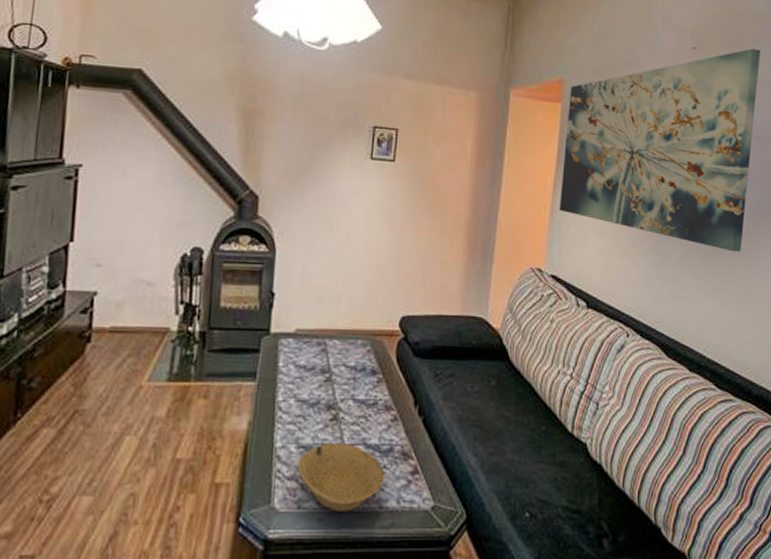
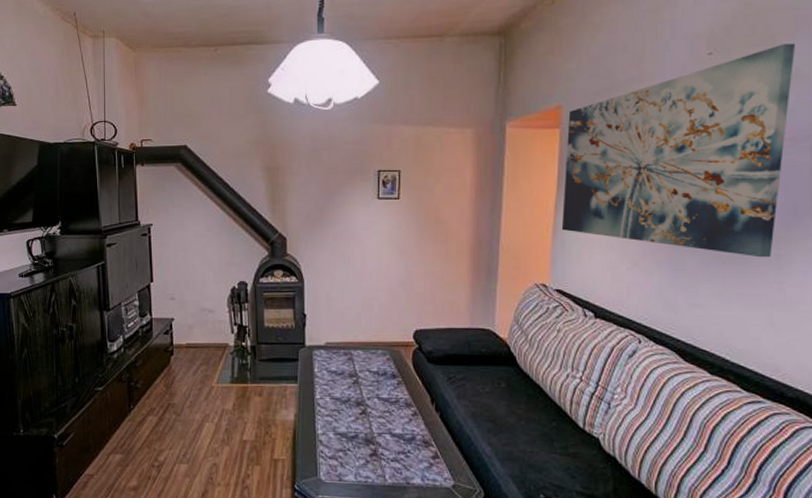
bowl: present [297,443,385,512] -> none [336,432,409,485]

